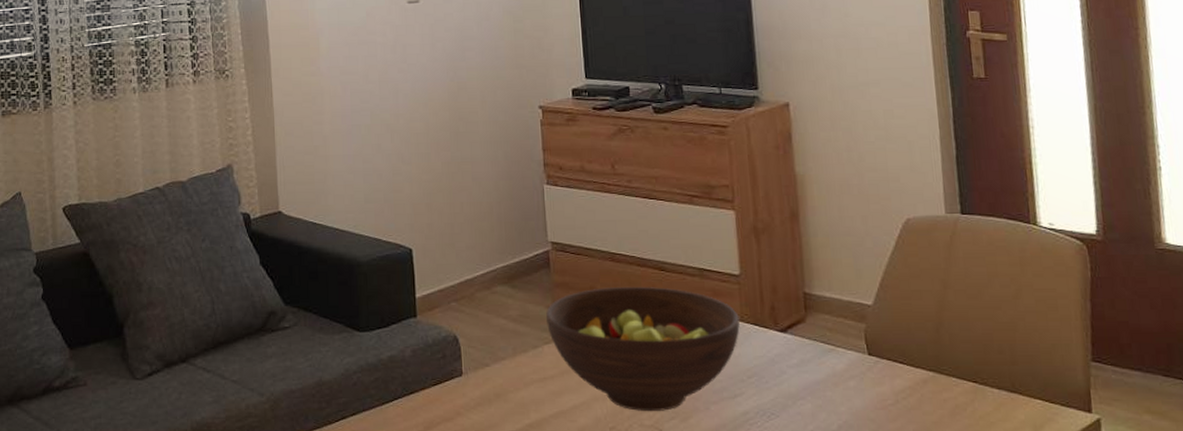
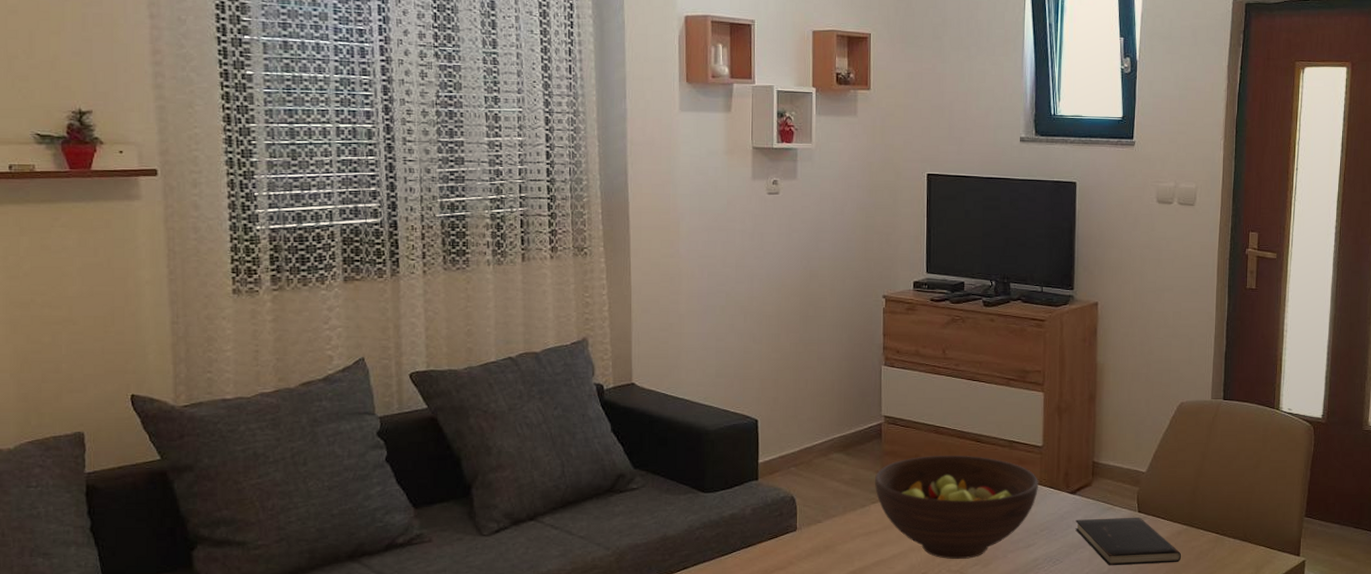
hardcover book: none [790,361,931,422] -> present [1075,517,1181,566]

